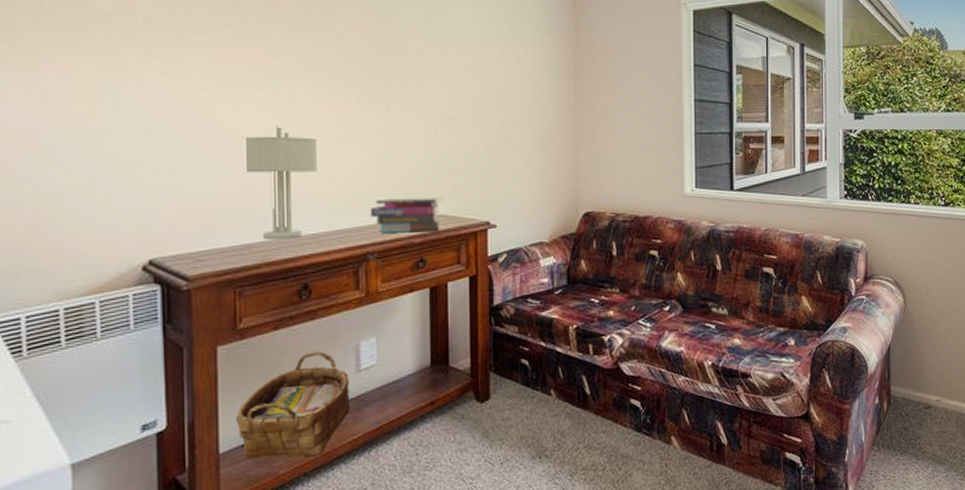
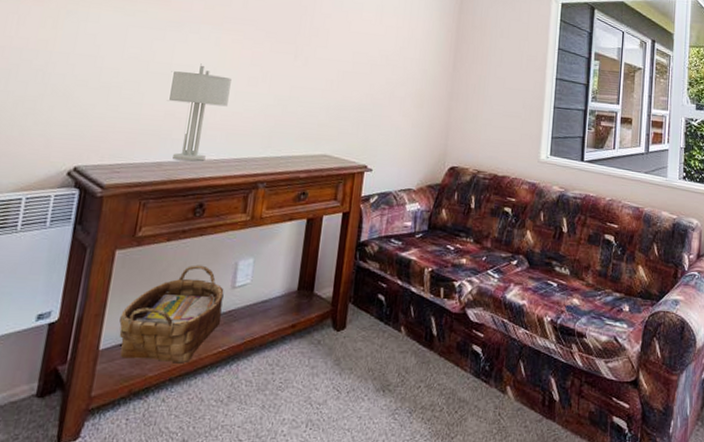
books: present [370,197,443,233] -> none [265,135,330,169]

